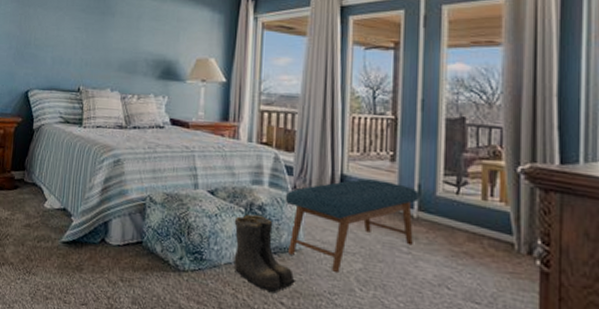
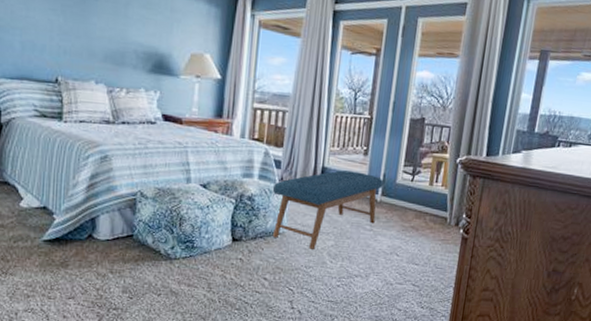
boots: present [233,214,297,293] -> none [223,204,279,271]

